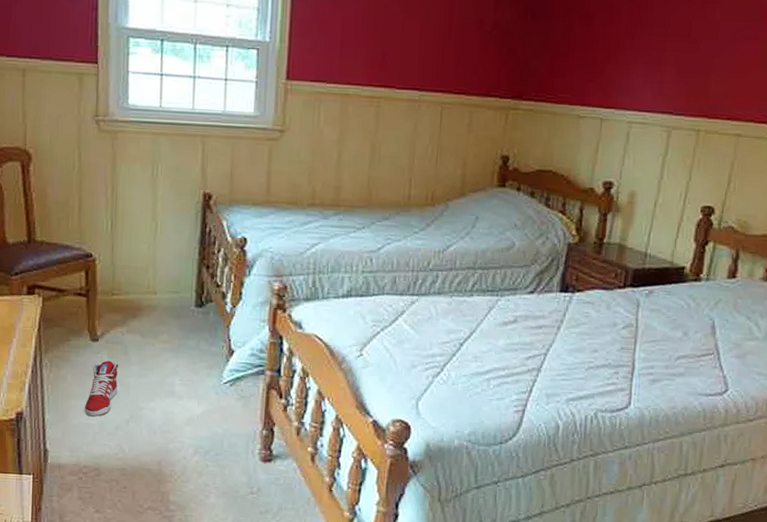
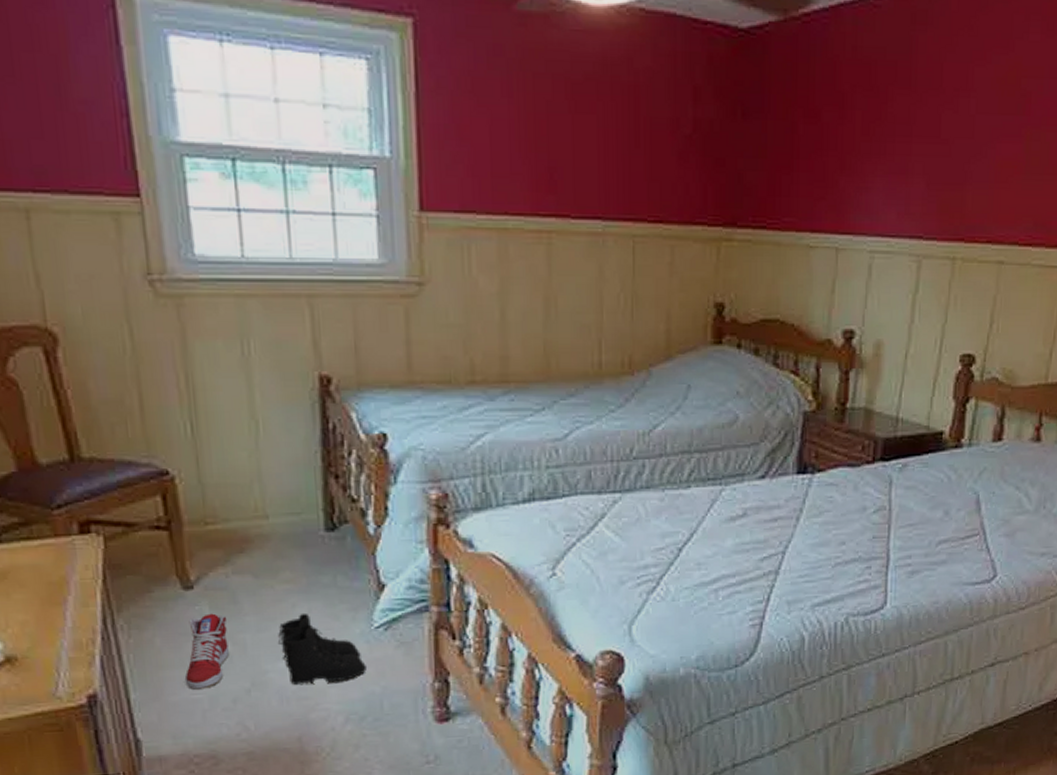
boots: none [152,366,214,422] -> present [277,612,366,686]

